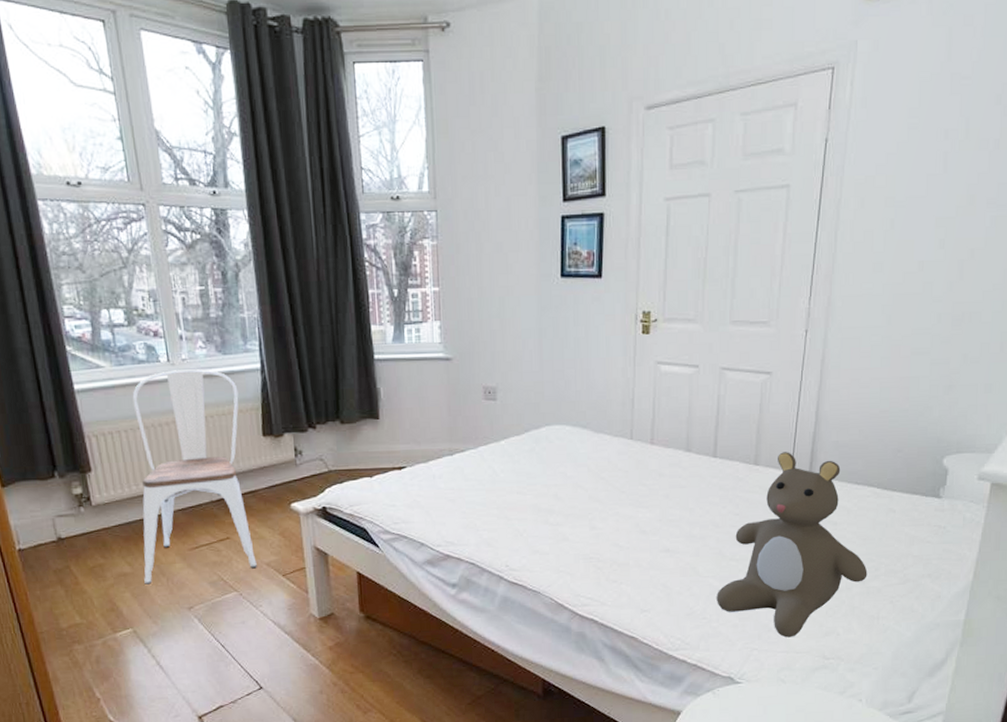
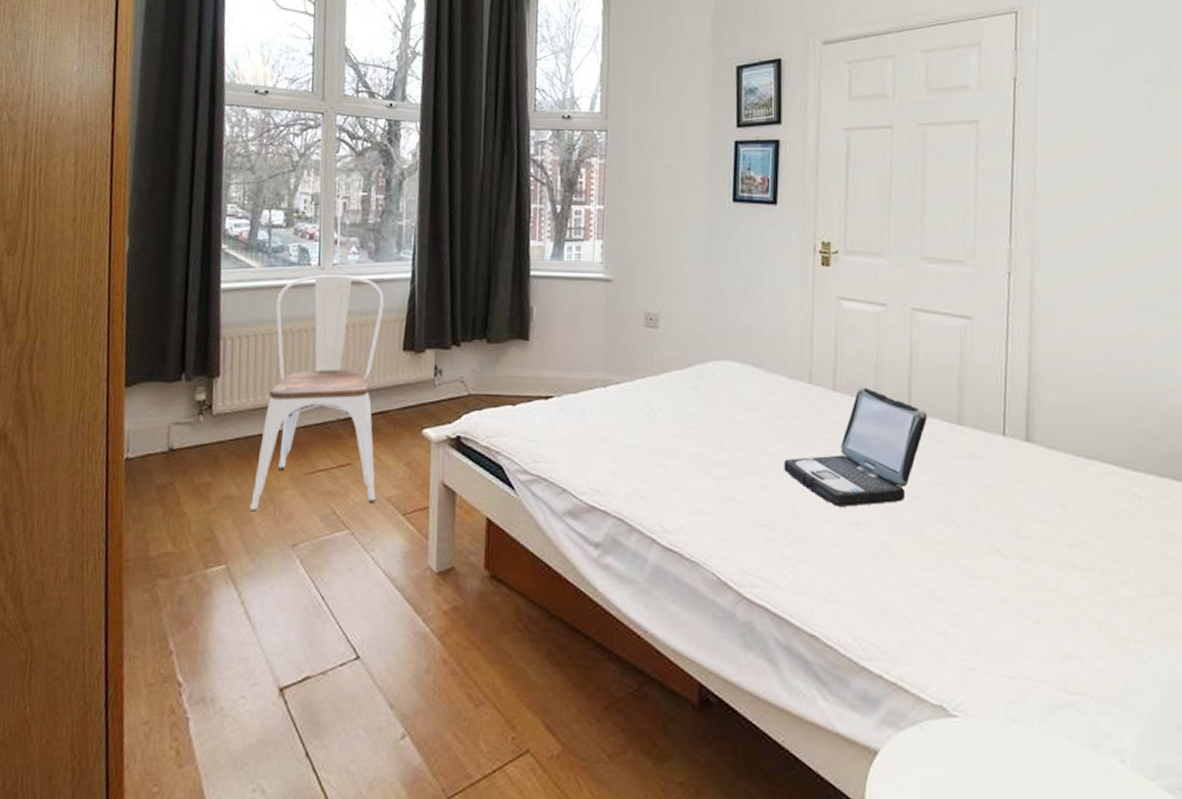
laptop: none [609,439,729,538] -> present [784,387,927,507]
teddy bear: present [717,452,868,638] -> none [919,411,1114,657]

